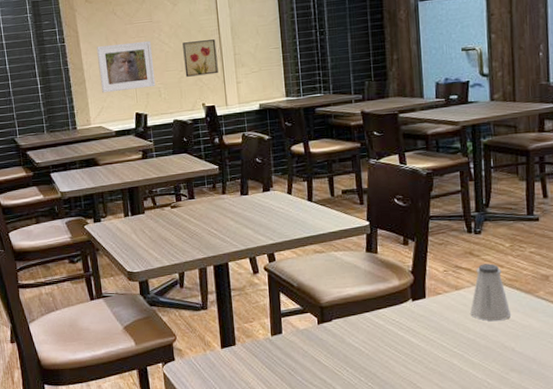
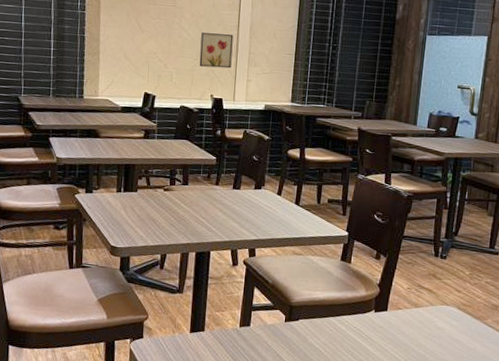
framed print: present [97,40,156,93] -> none [114,20,171,70]
saltshaker: present [470,263,512,322] -> none [425,287,460,341]

